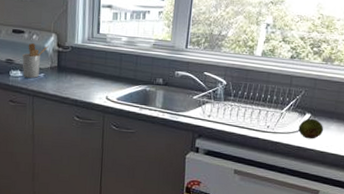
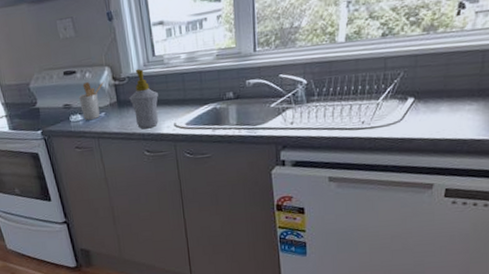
soap bottle: none [69,41,96,97] -> present [129,68,158,129]
fruit: present [298,118,324,139] -> none [400,102,432,128]

